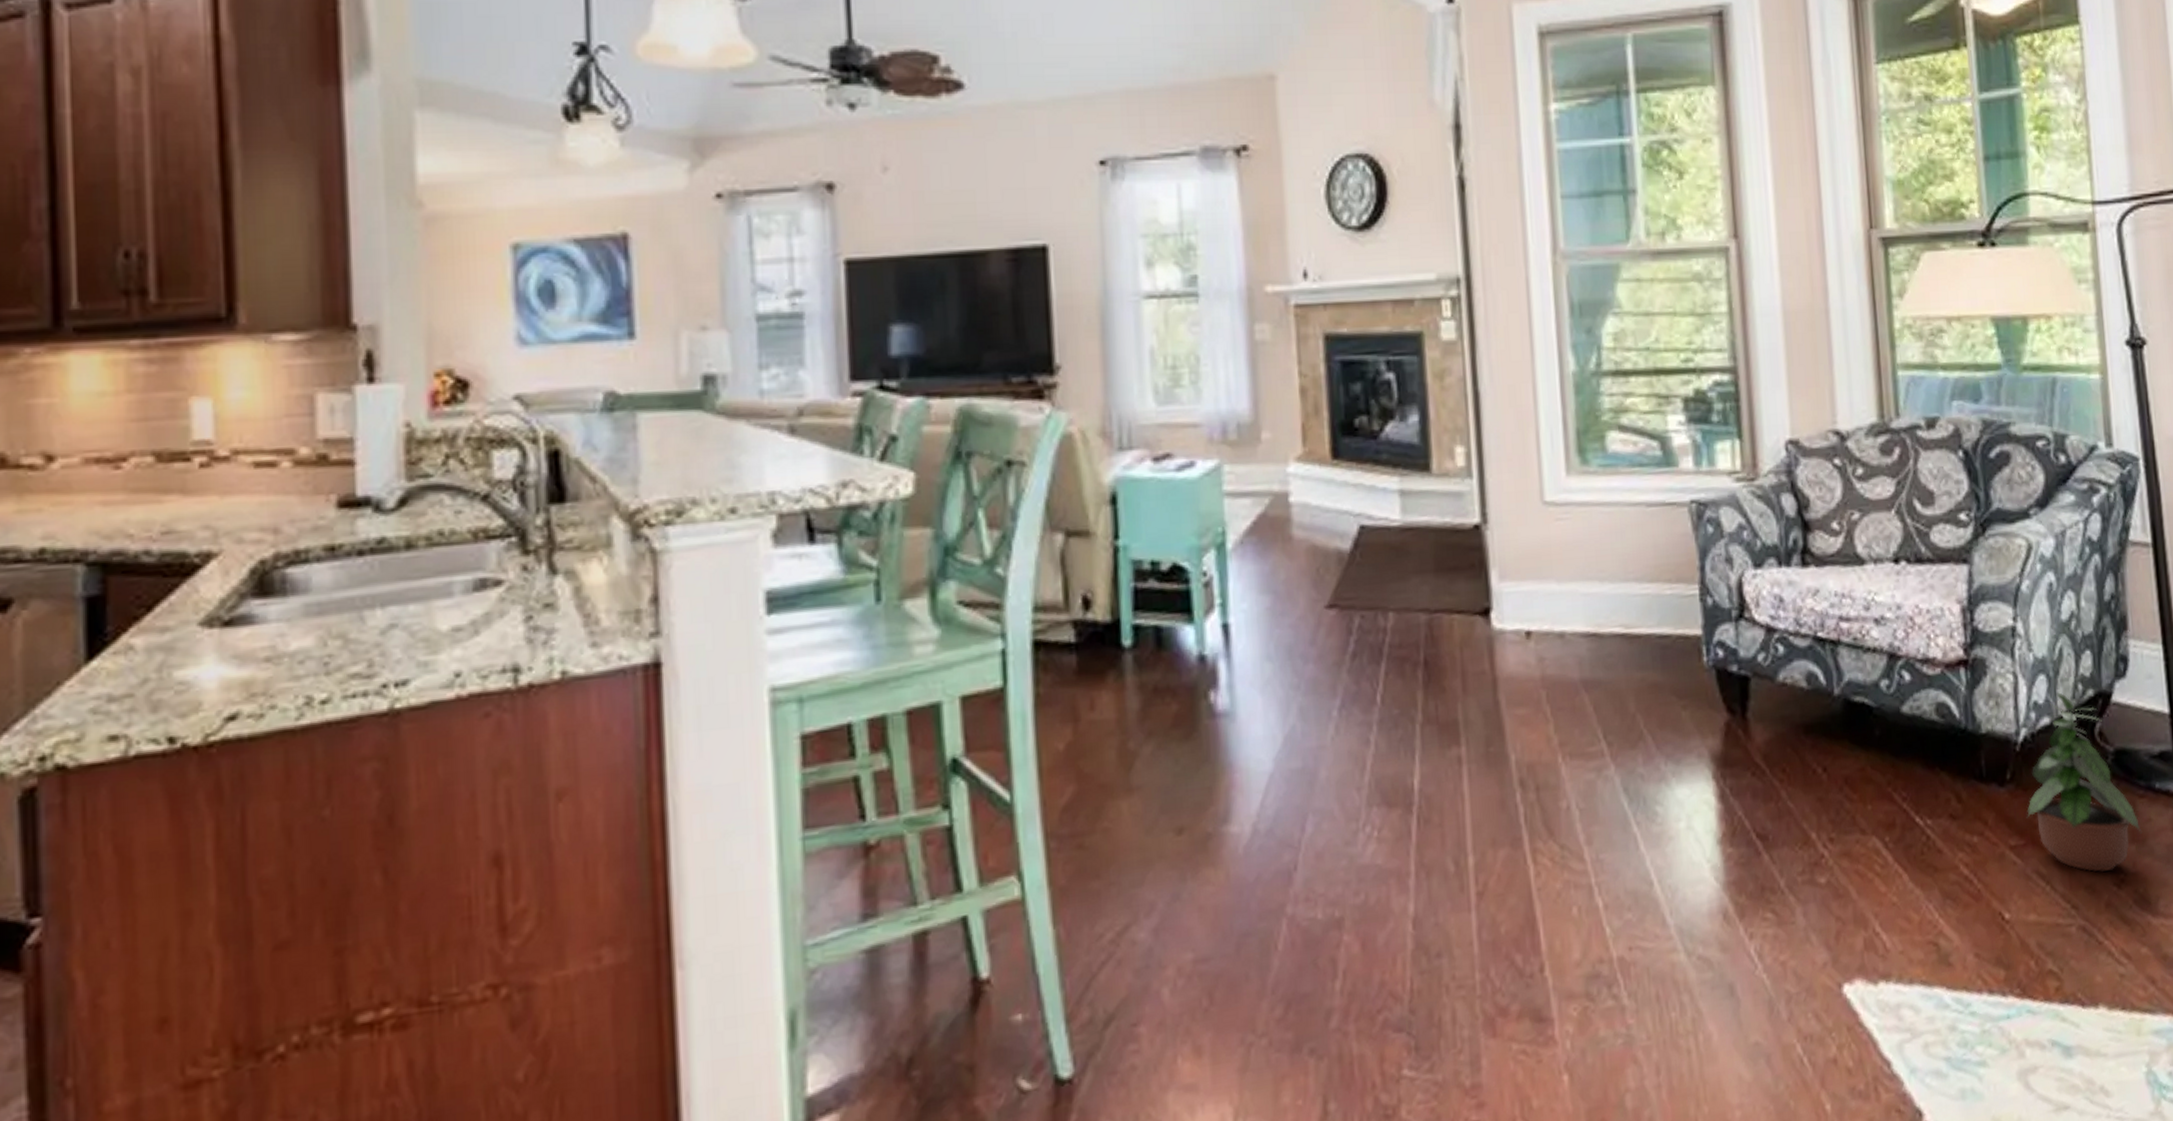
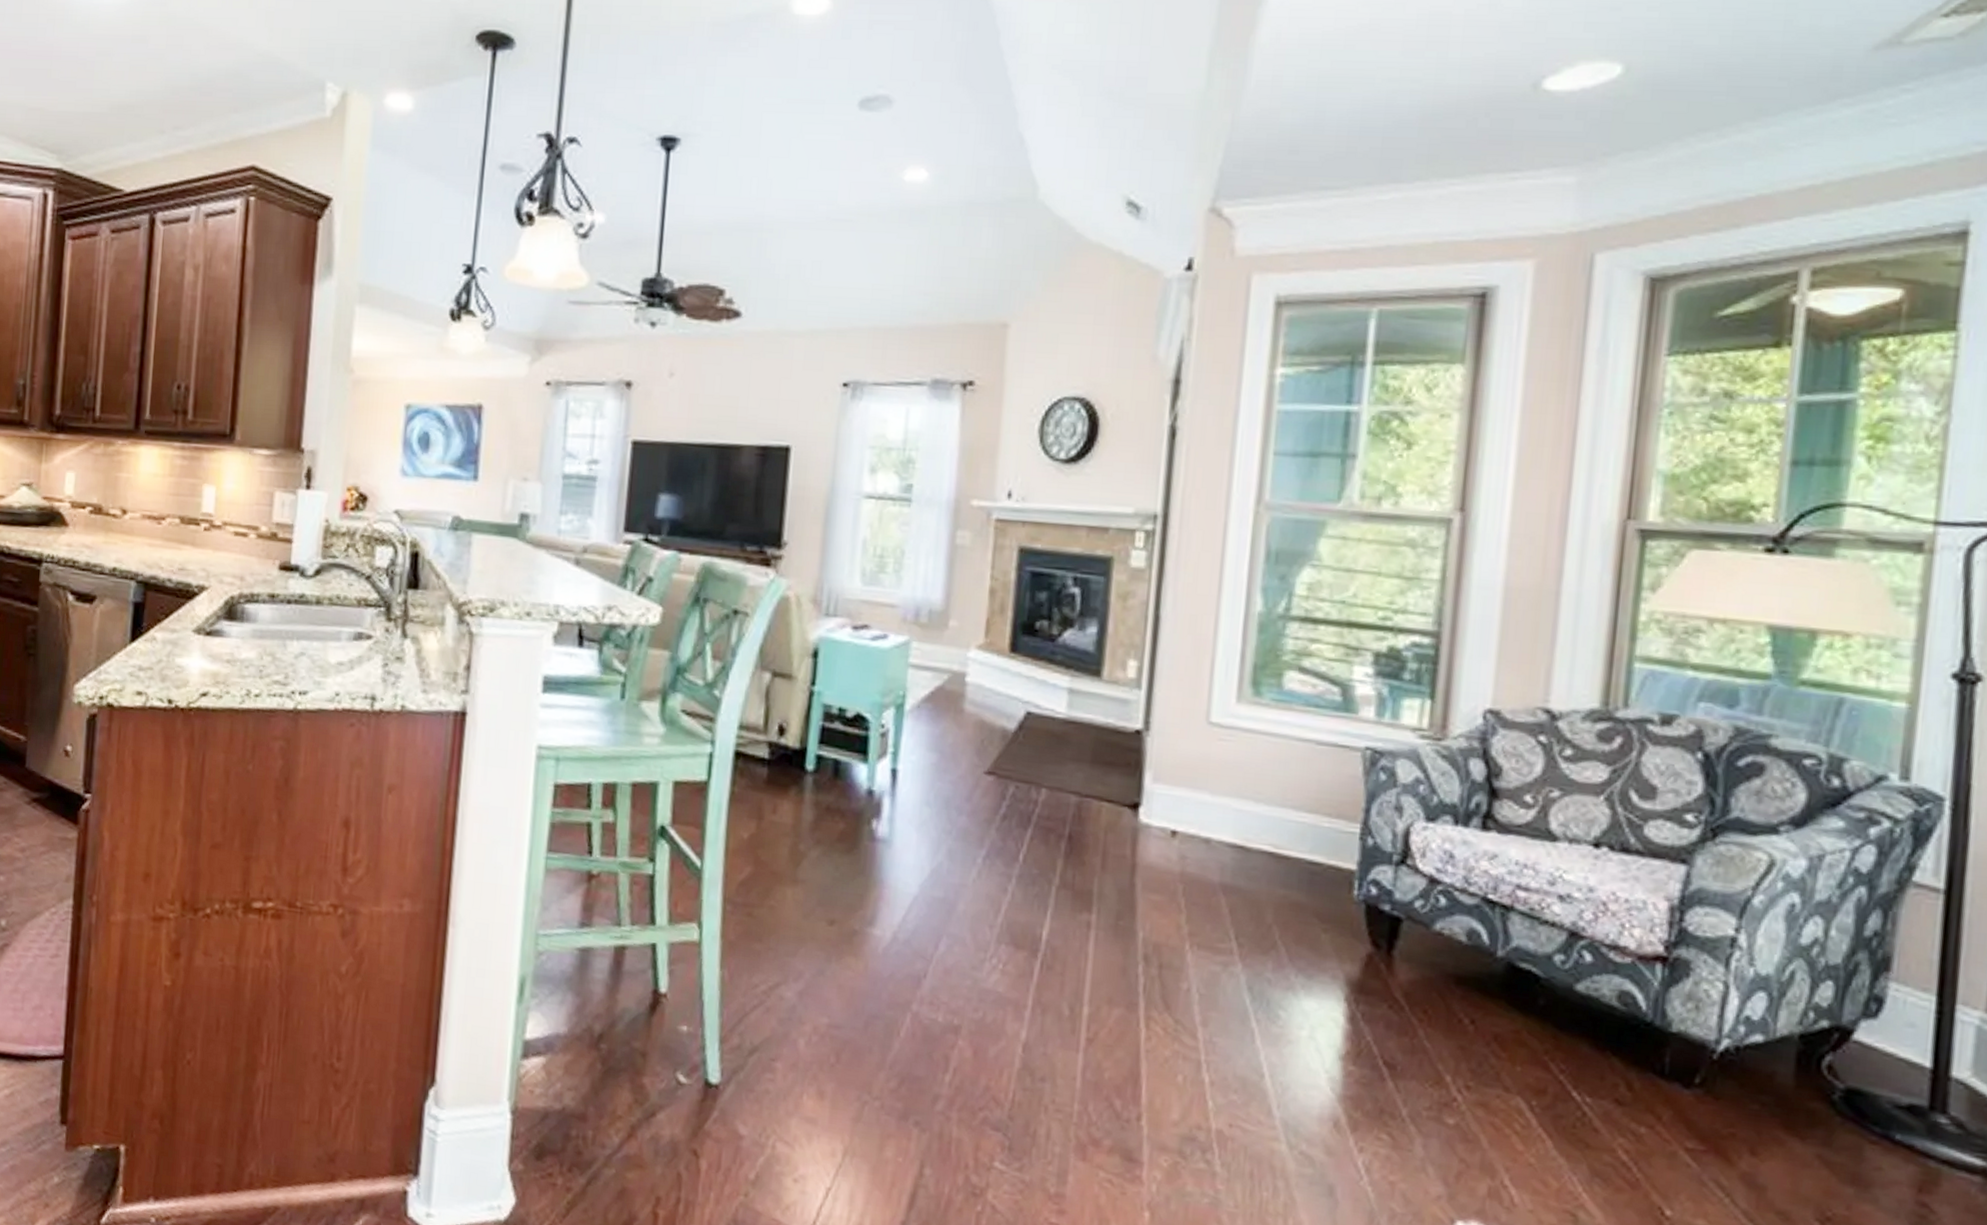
potted plant: present [2026,692,2142,872] -> none [1712,1014,1867,1205]

